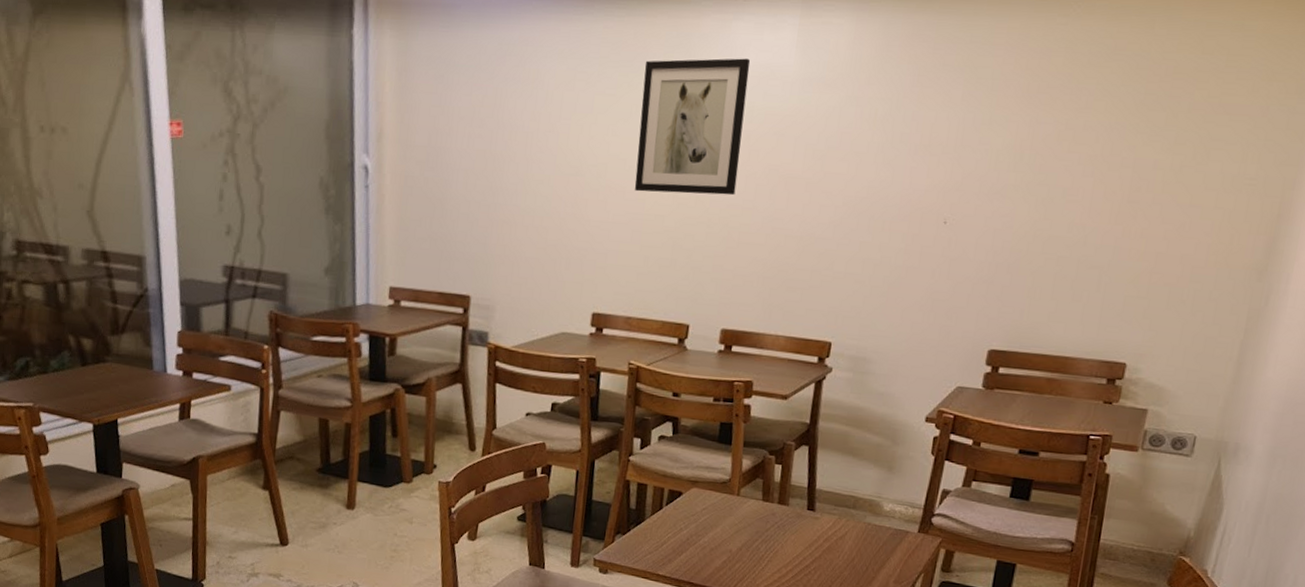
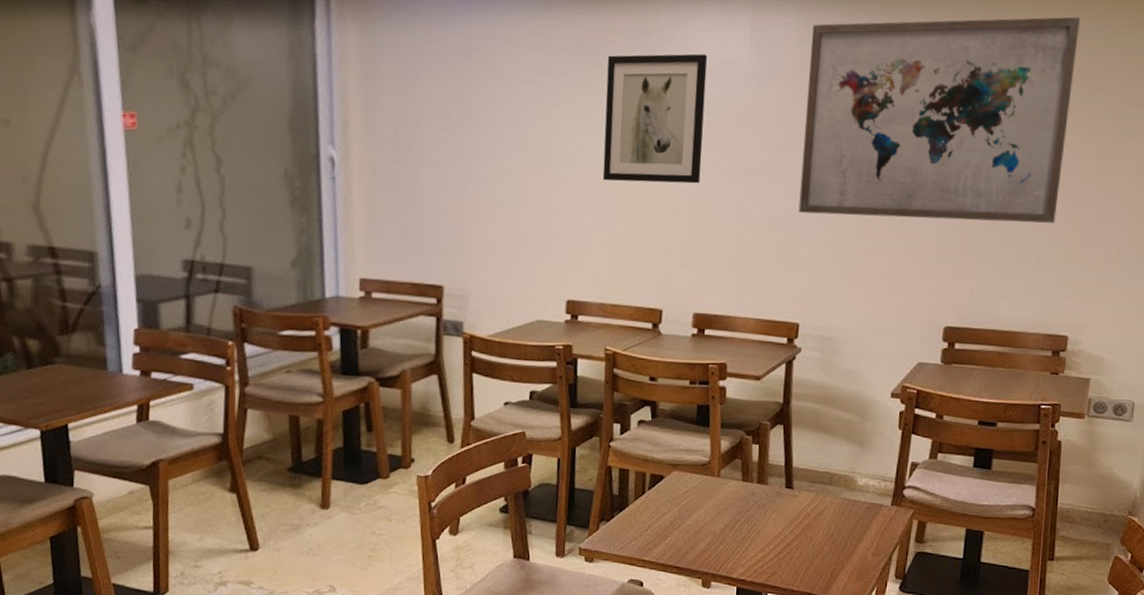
wall art: none [838,13,1170,242] -> present [798,17,1080,223]

